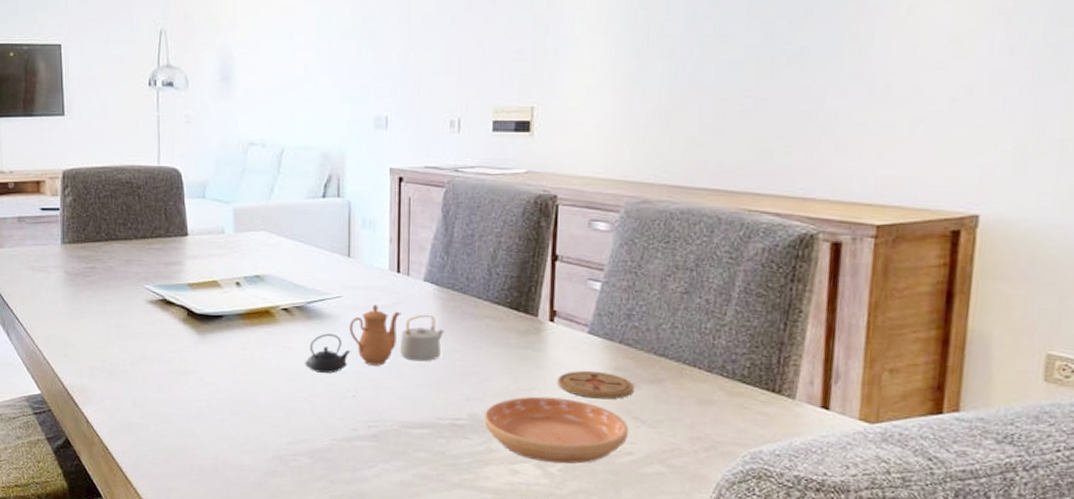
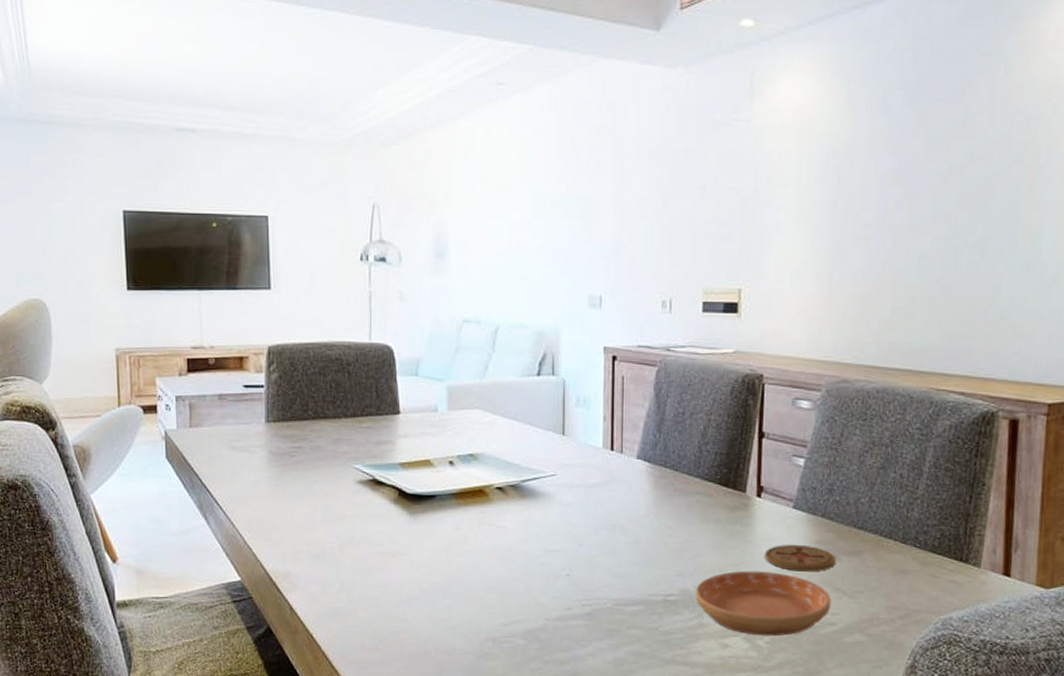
teapot: present [305,304,444,373] -> none [519,482,656,552]

